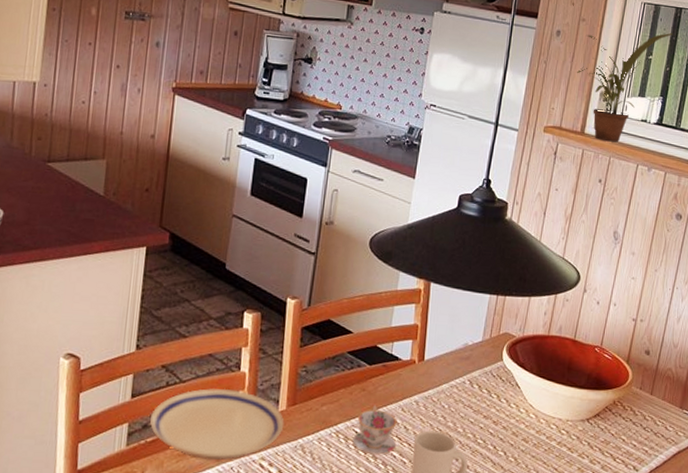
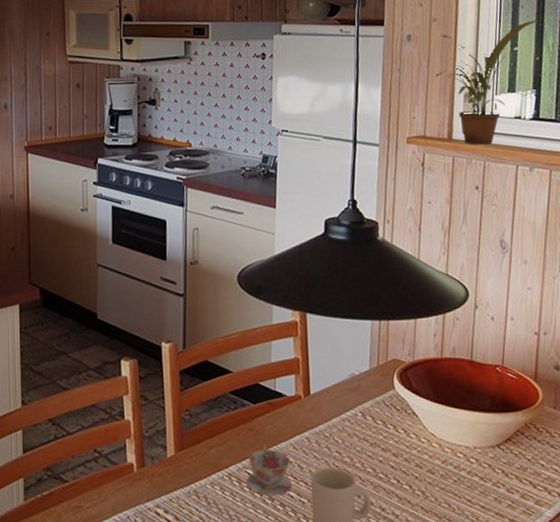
plate: present [149,388,285,461] -> none [43,437,175,511]

